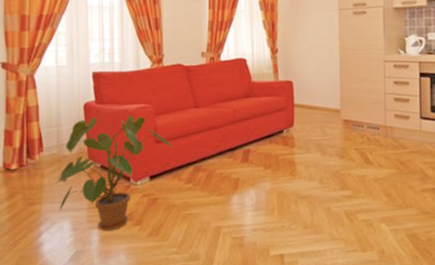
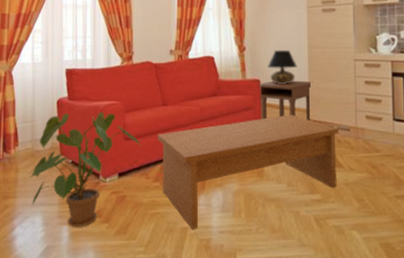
coffee table: none [189,114,369,228] -> present [157,114,339,229]
nightstand: none [292,81,344,121] -> present [260,80,313,121]
table lamp: none [300,52,329,85] -> present [268,50,297,84]

